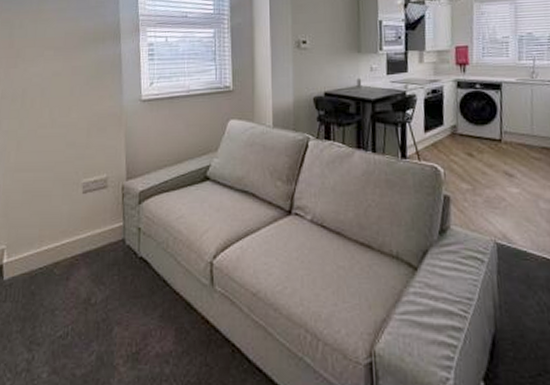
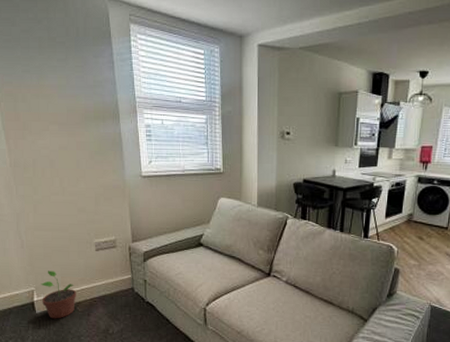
potted plant: none [12,222,55,287] -> present [41,271,76,319]

